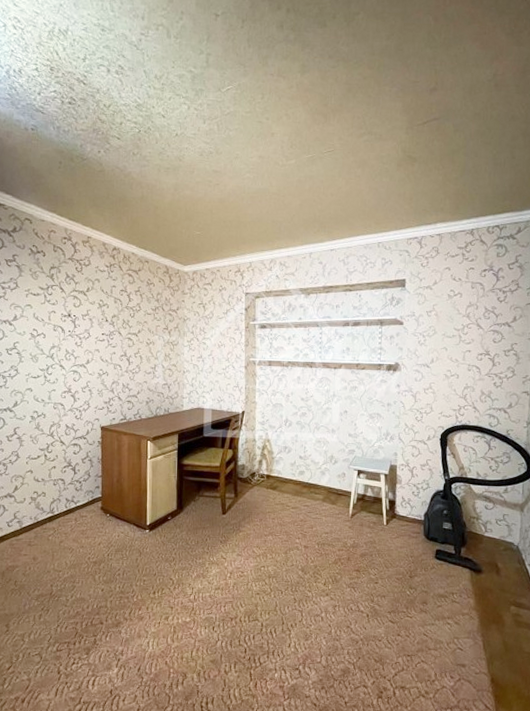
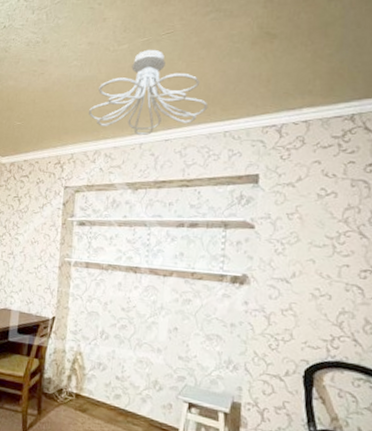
ceiling light fixture: none [263,165,365,246] -> present [89,49,208,136]

